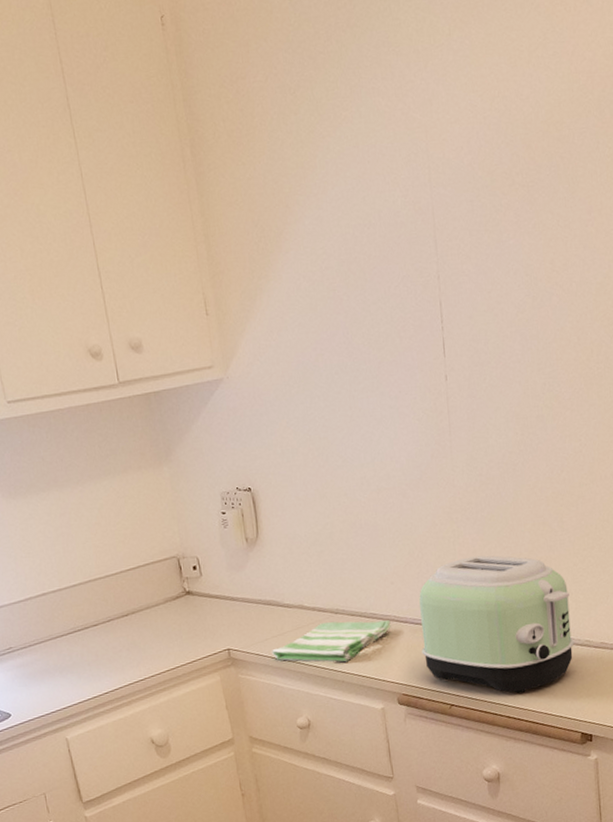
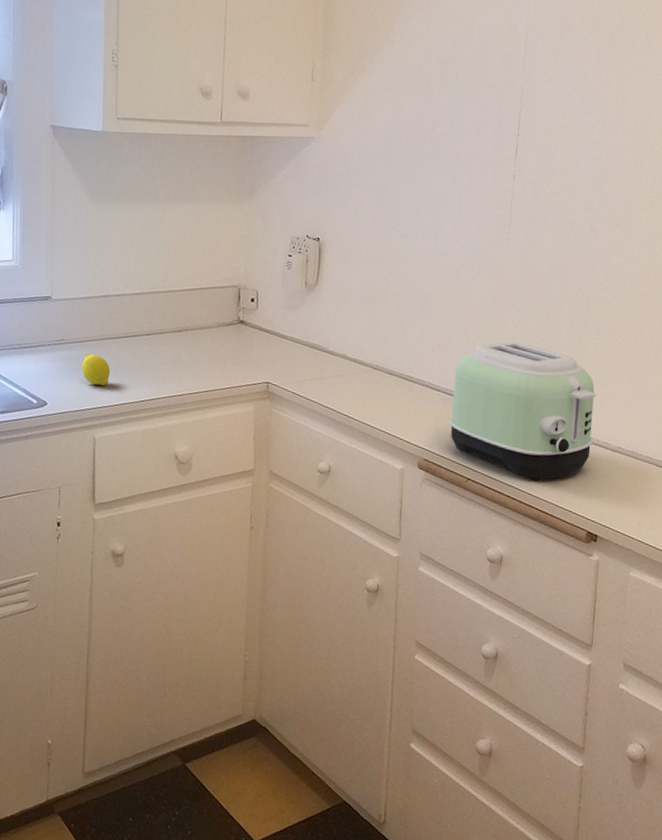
fruit: none [35,656,67,687] -> present [81,353,111,386]
dish towel: present [271,620,391,663] -> none [307,375,425,418]

